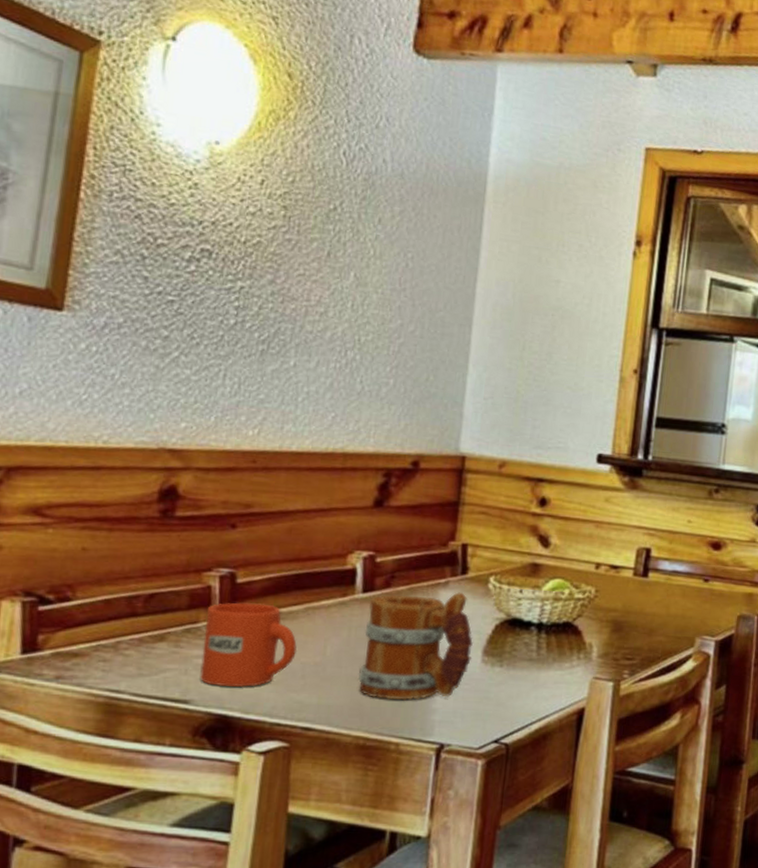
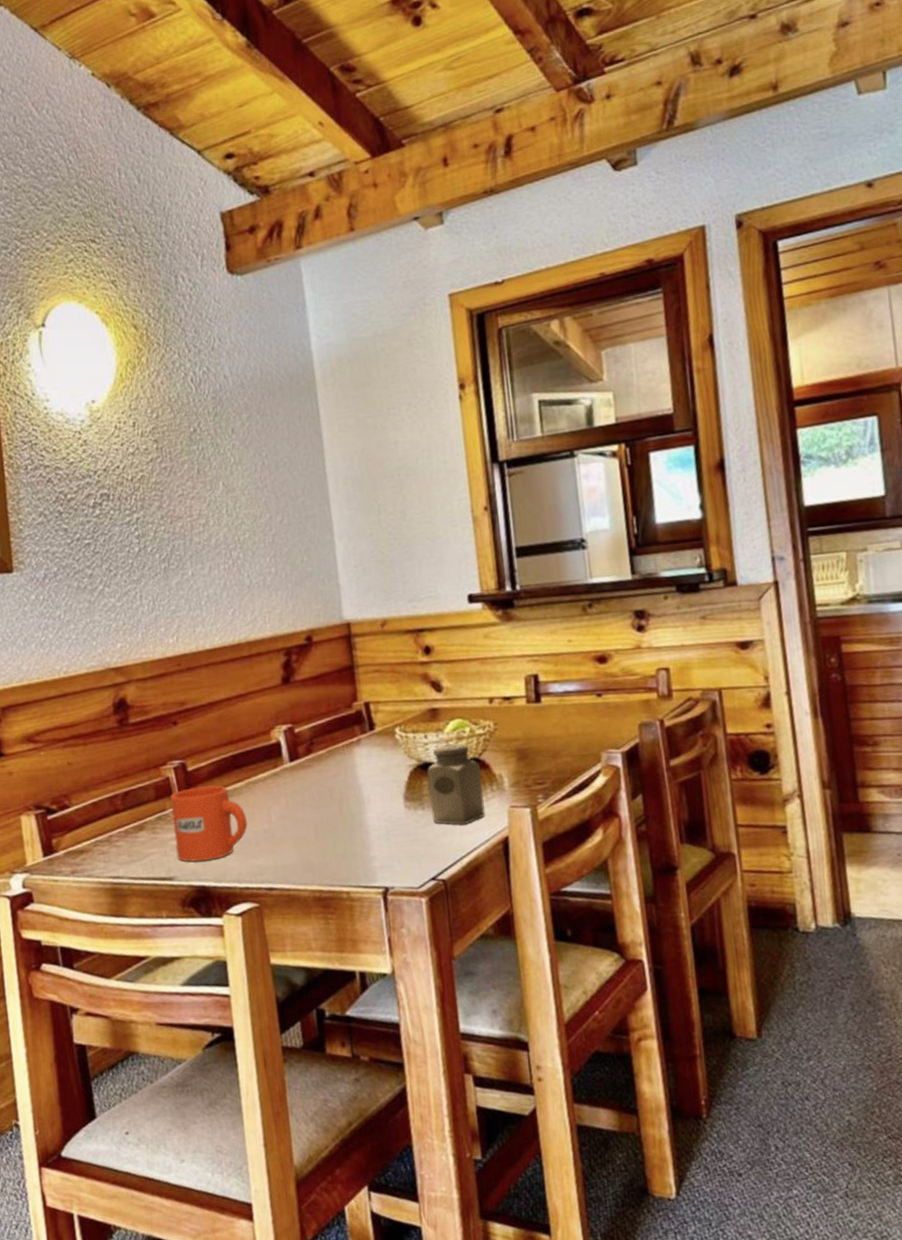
mug: present [357,592,473,701] -> none [297,747,395,854]
salt shaker: none [509,603,571,690] -> present [426,743,485,825]

